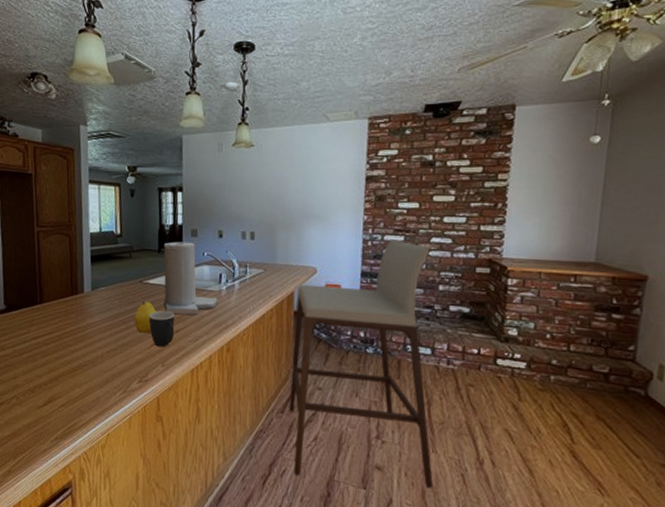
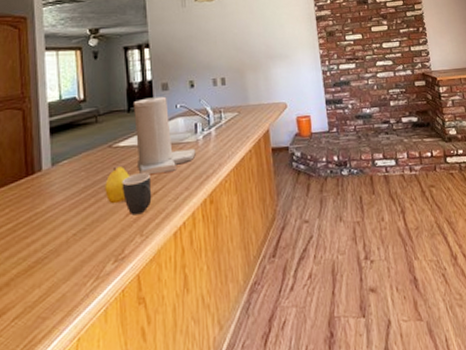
bar stool: present [289,238,433,487] -> none [272,67,422,323]

